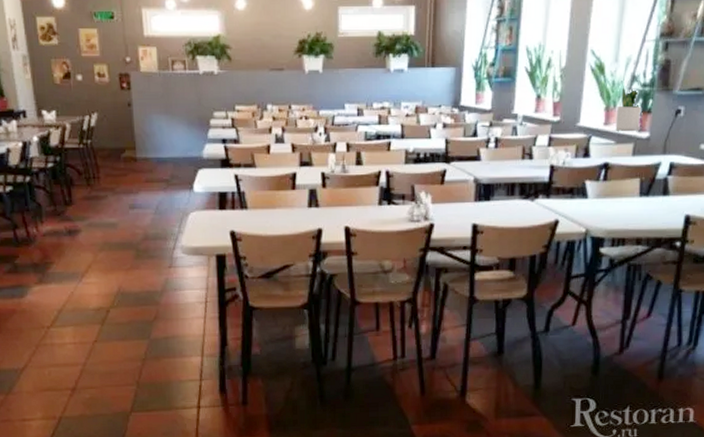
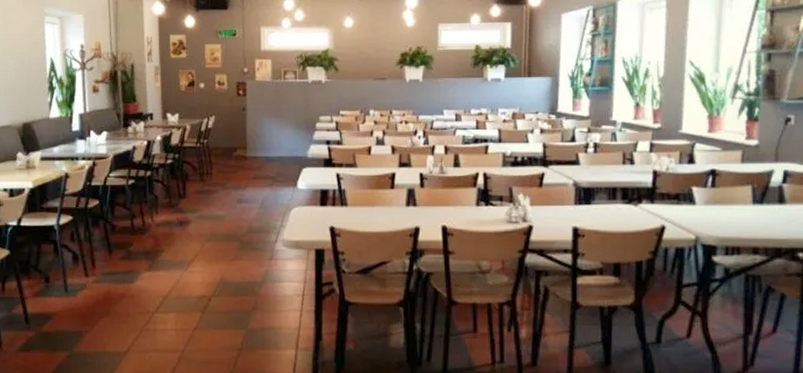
planter: present [615,86,643,132] -> none [720,95,749,139]

